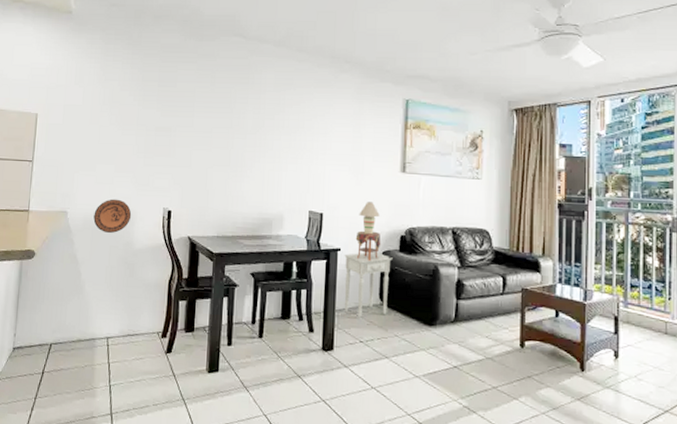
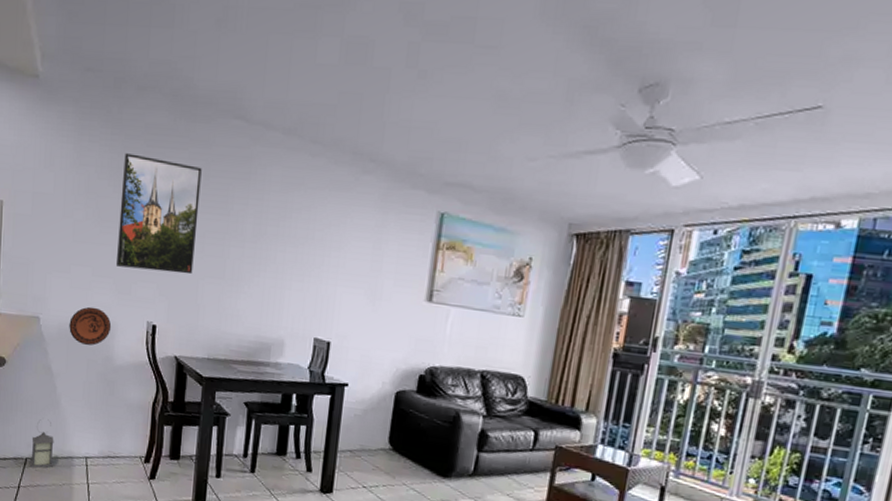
lantern: none [53,304,78,353] -> present [29,419,54,469]
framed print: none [136,68,208,165] -> present [117,153,202,275]
nightstand: present [344,251,393,319] -> none [348,390,408,463]
table lamp: present [355,201,392,262] -> none [366,332,407,401]

